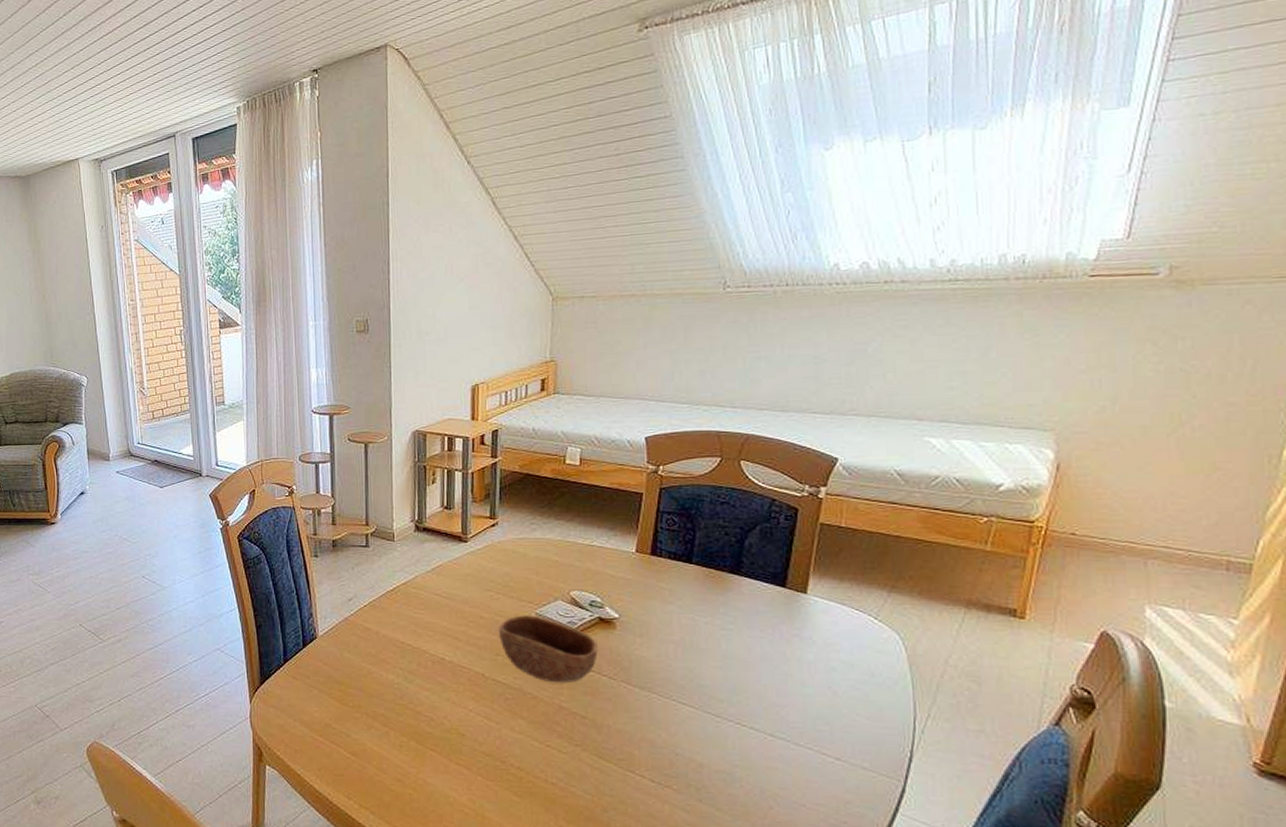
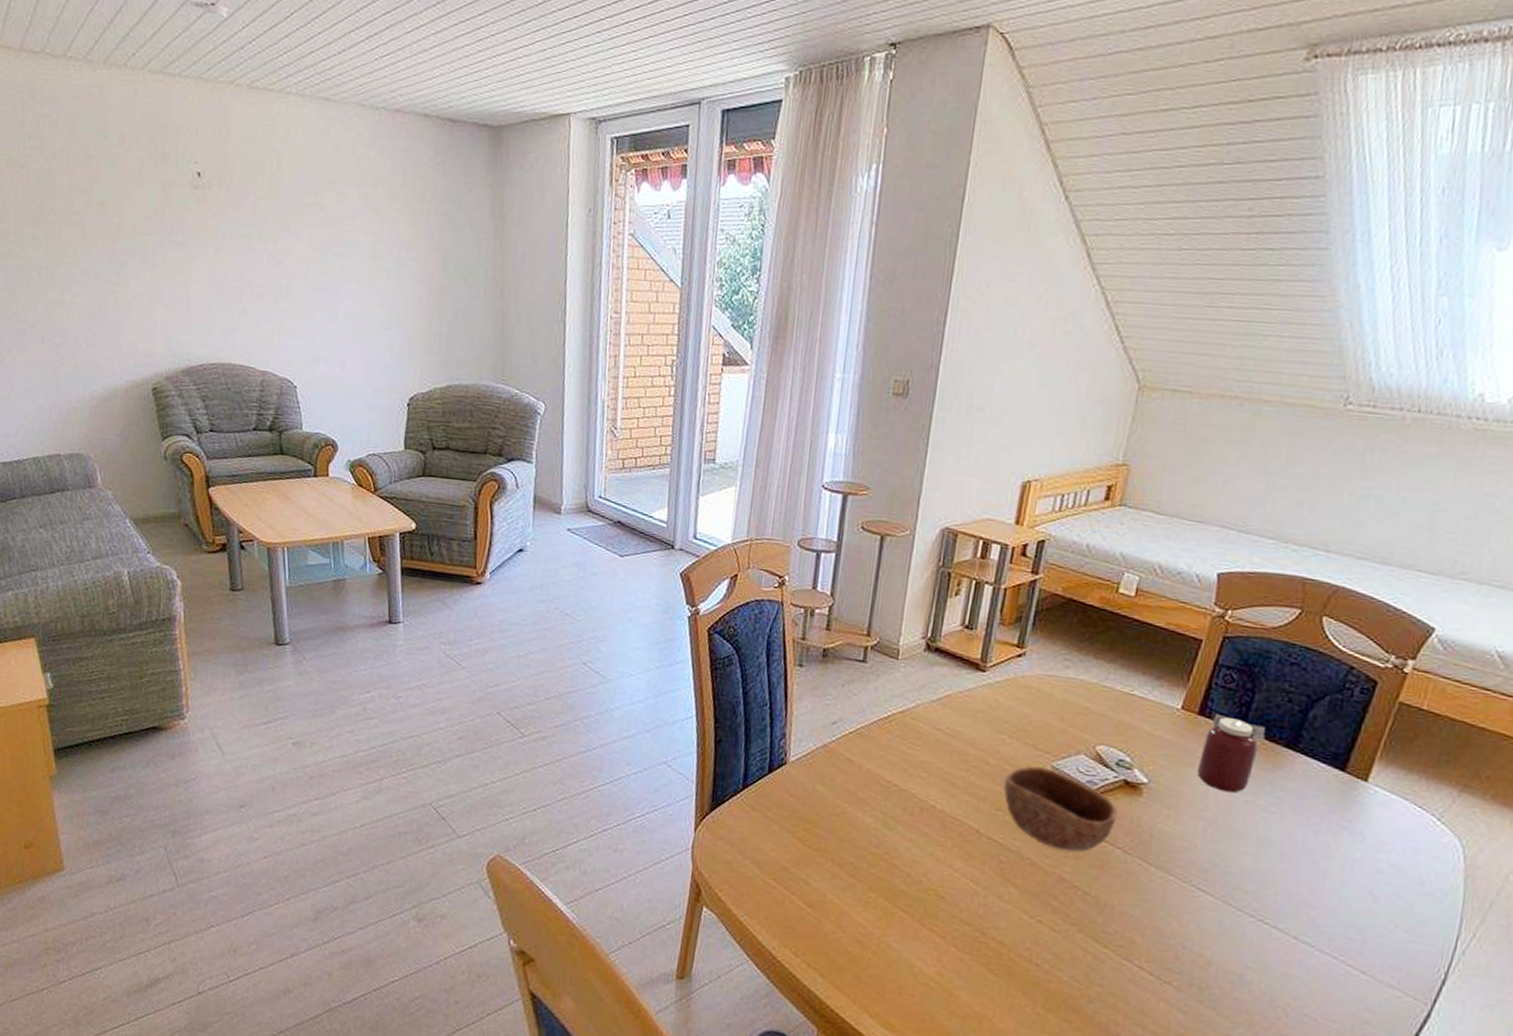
jar: none [659,552,712,617] -> present [1197,713,1266,793]

